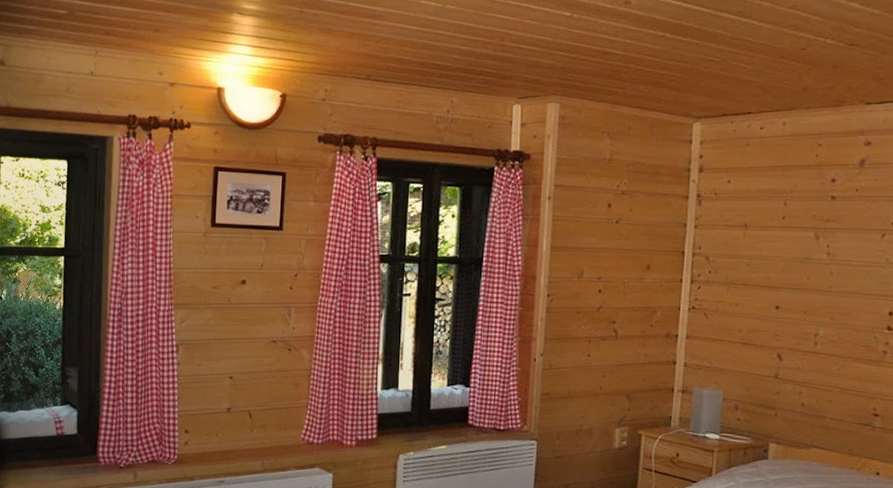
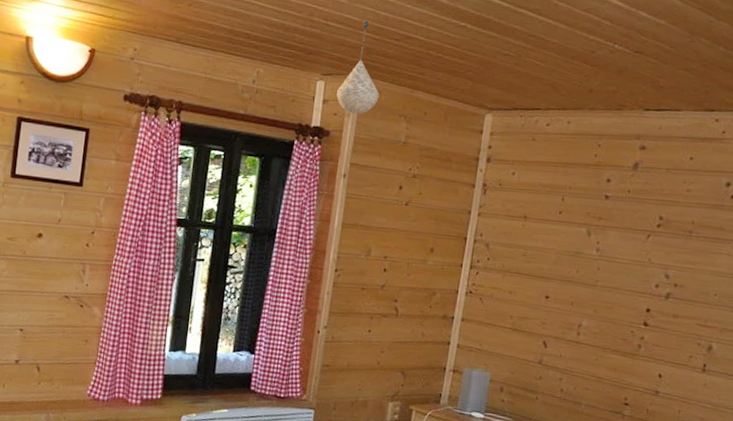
pendant light: none [535,40,579,135] -> present [336,20,380,115]

